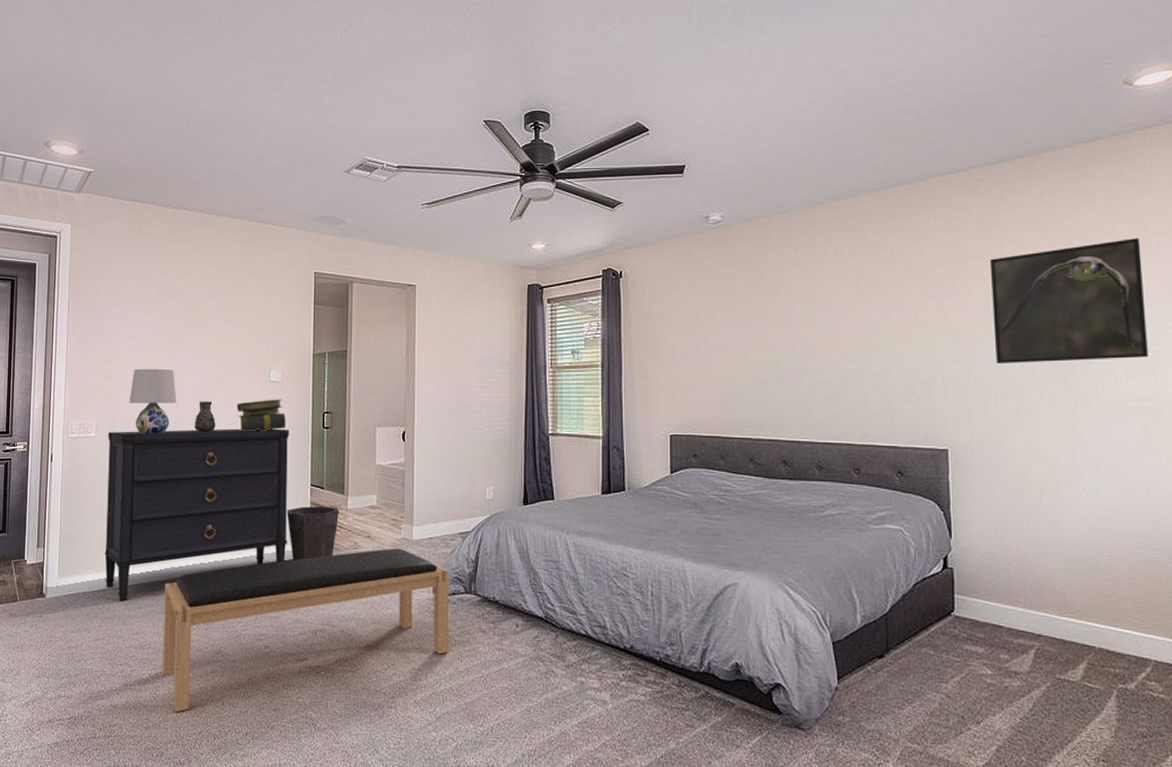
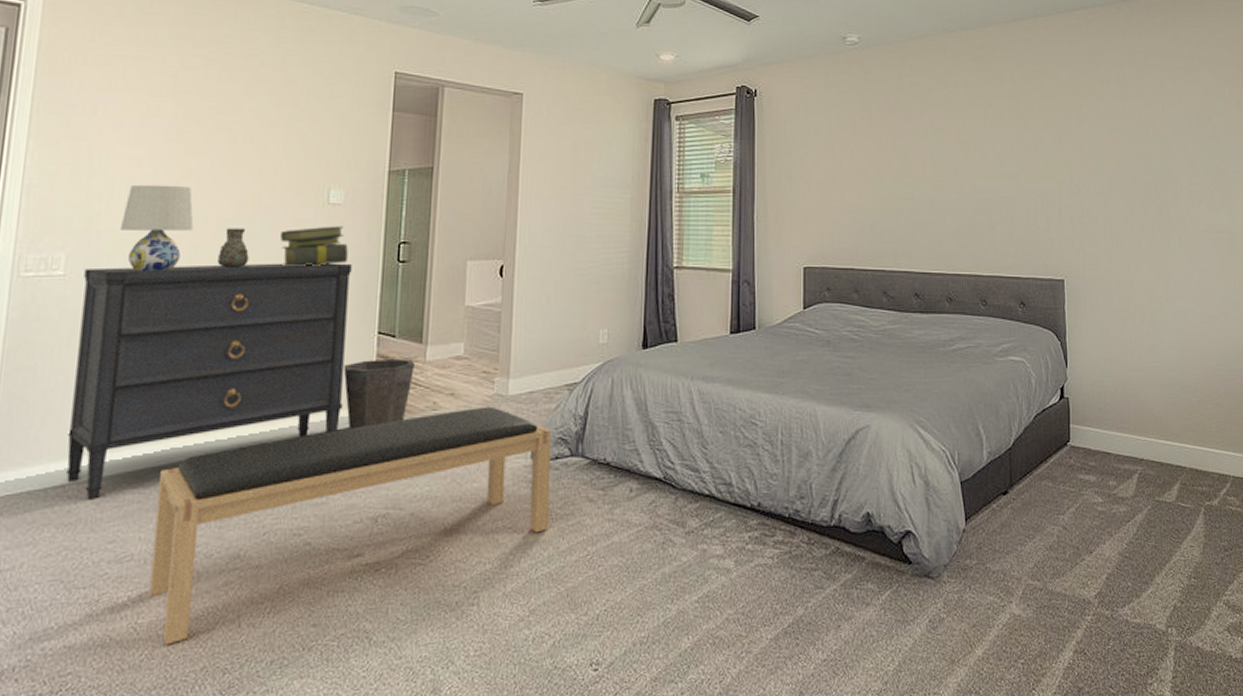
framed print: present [989,238,1148,363] -> none [1098,83,1224,196]

